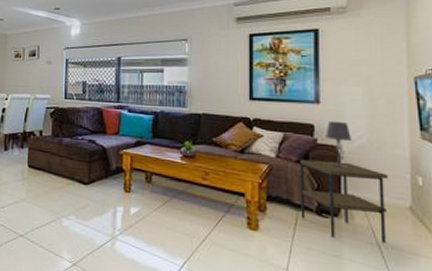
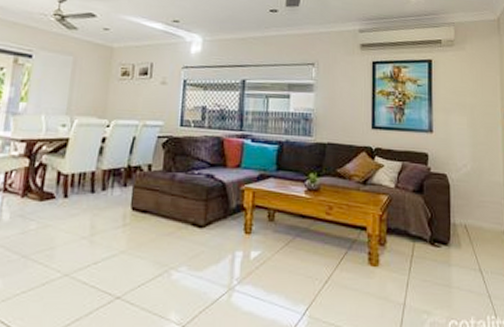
side table: present [300,159,389,244] -> none [416,189,488,269]
table lamp: present [325,120,352,170] -> none [437,149,459,197]

